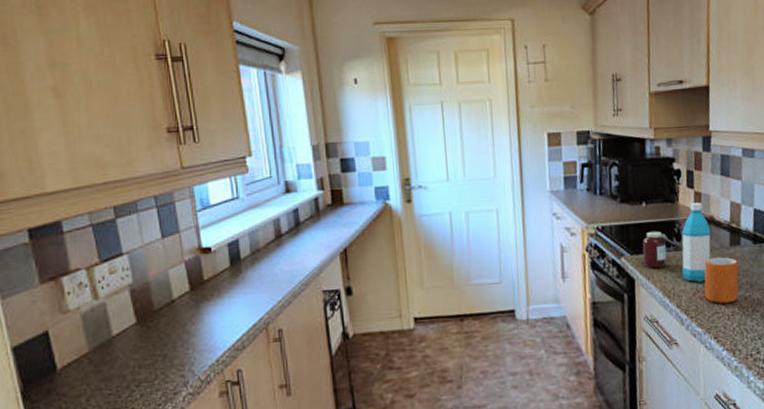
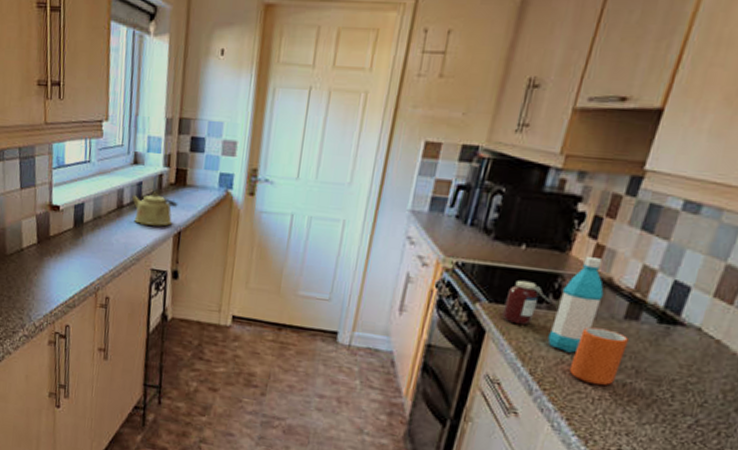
kettle: none [289,215,339,249] -> present [131,192,178,226]

